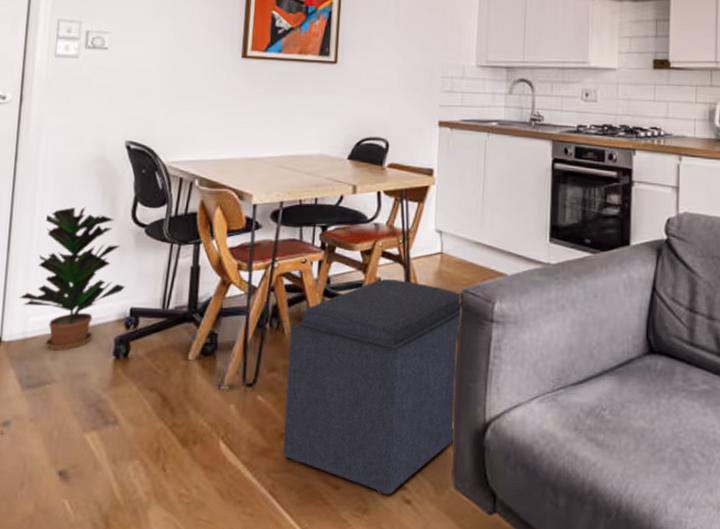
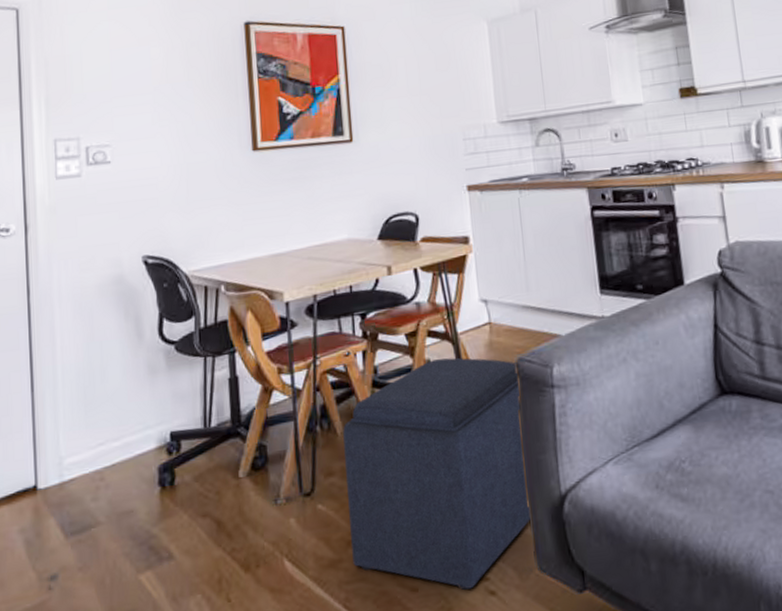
potted plant: present [19,207,125,351] -> none [50,332,162,491]

